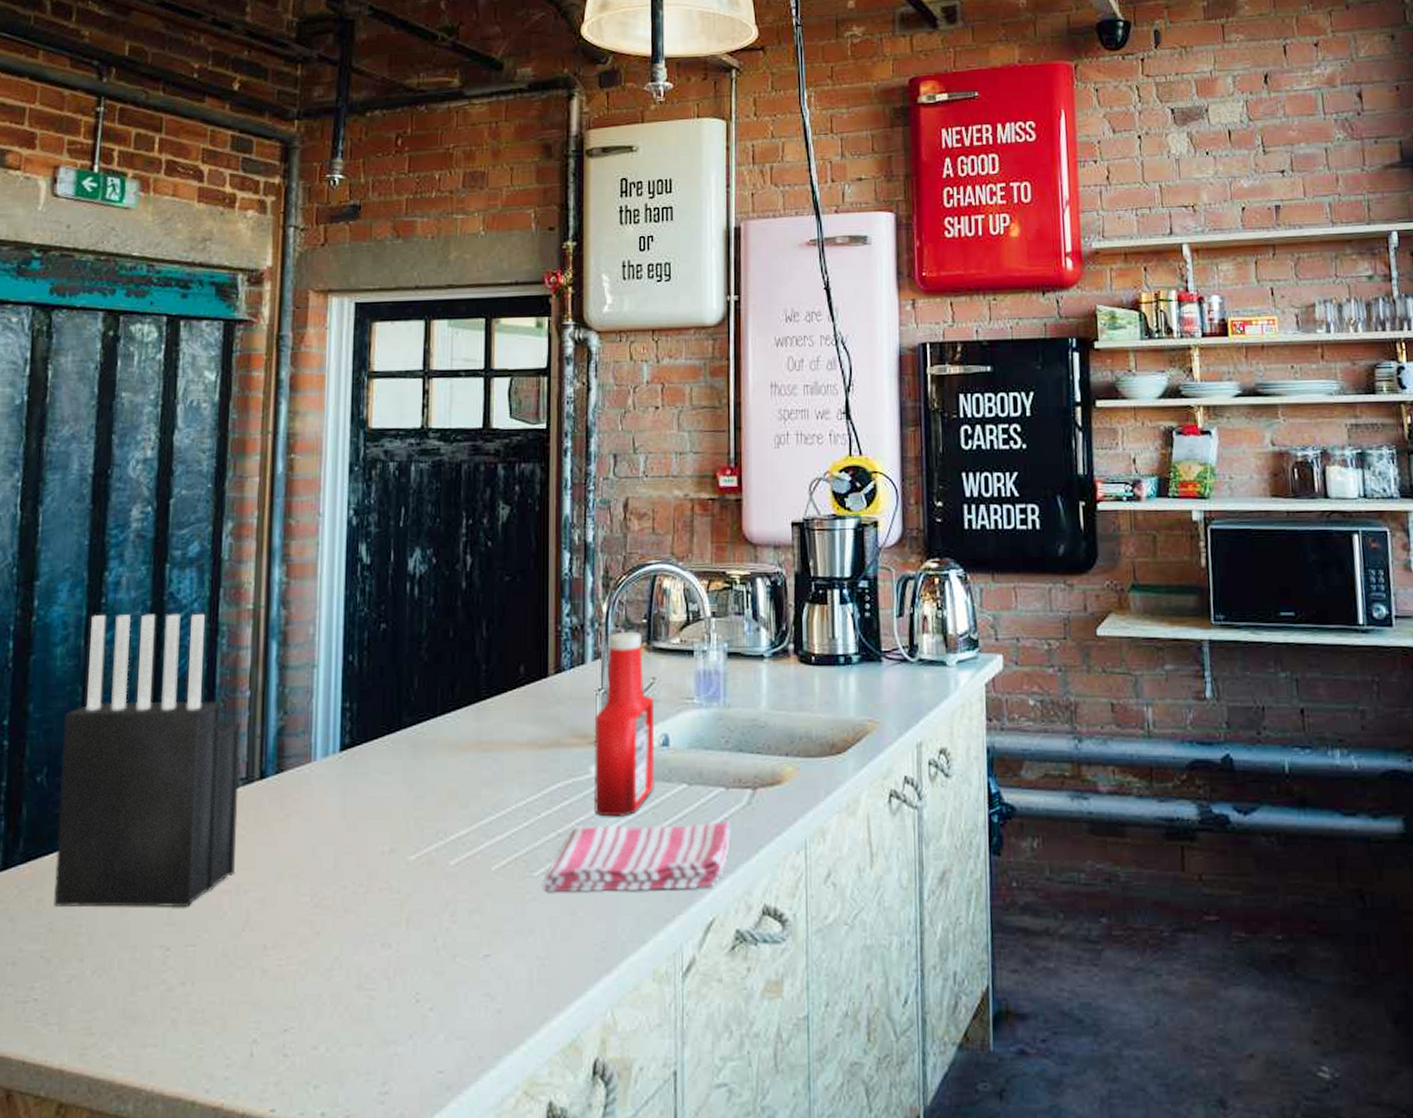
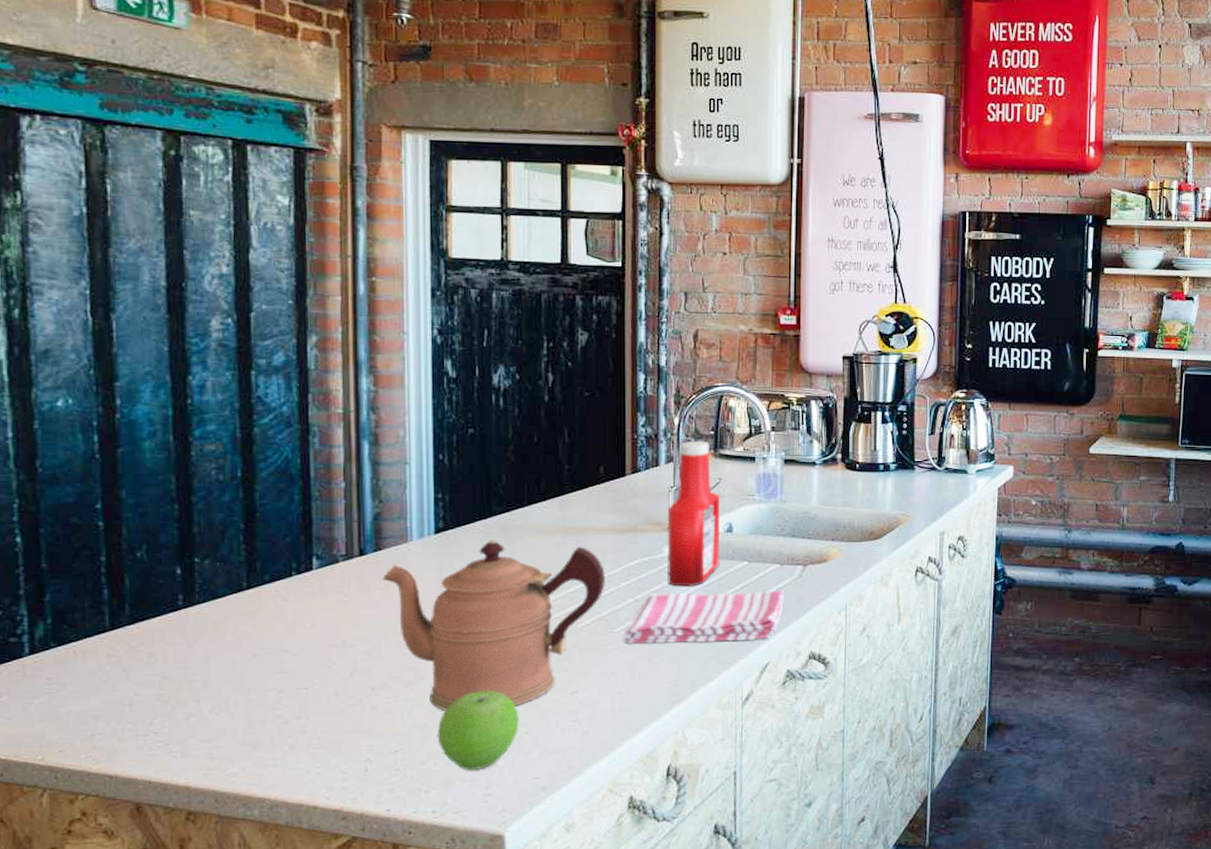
knife block: present [54,613,241,908] -> none [159,414,341,660]
coffeepot: none [282,758,525,978] -> present [382,540,606,711]
fruit: none [331,952,423,1060] -> present [437,691,519,771]

